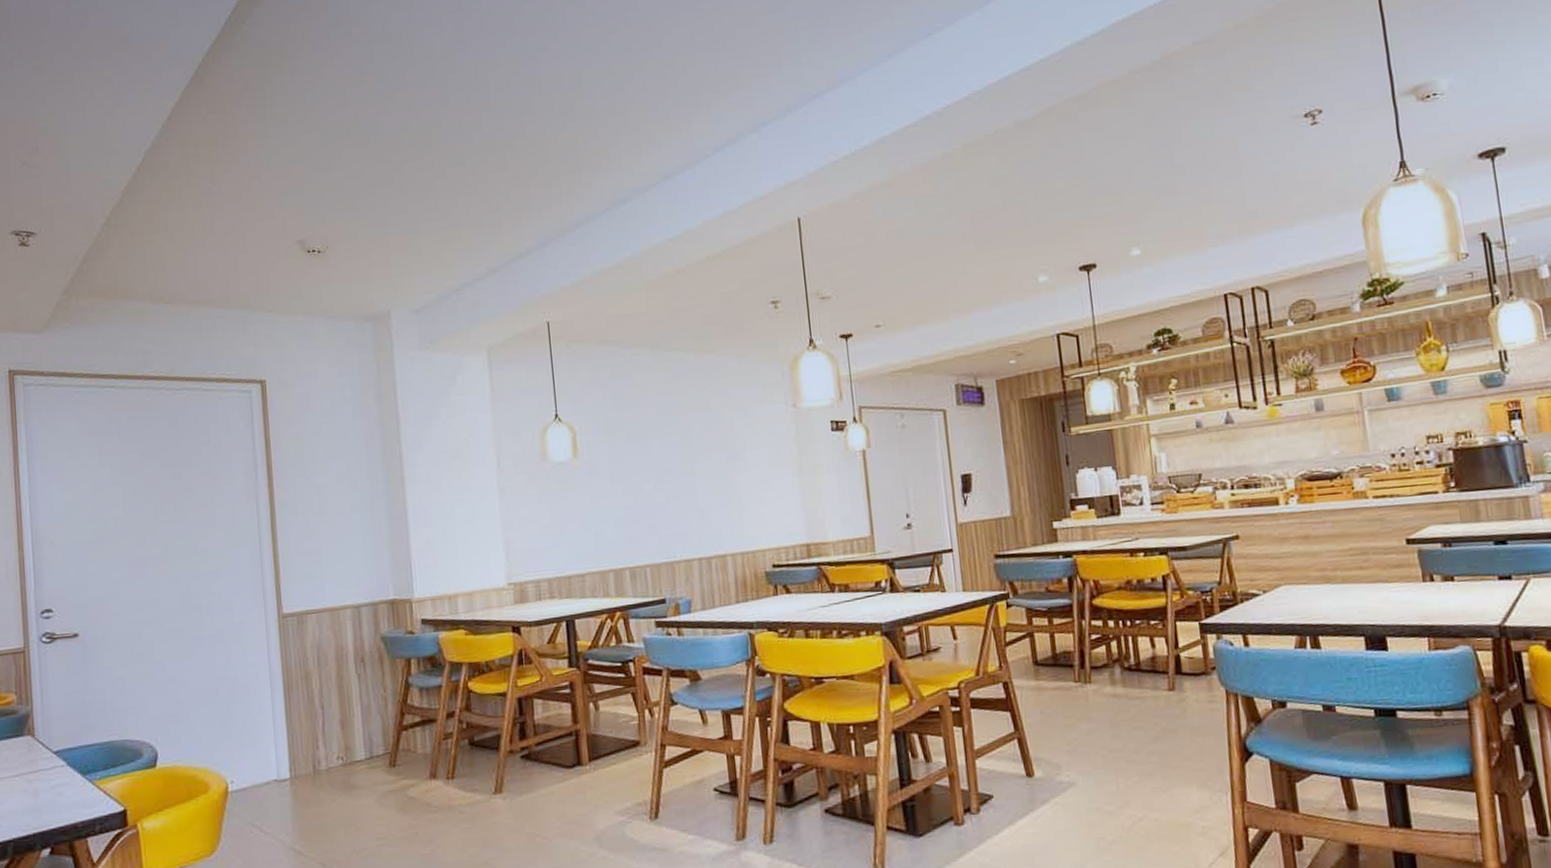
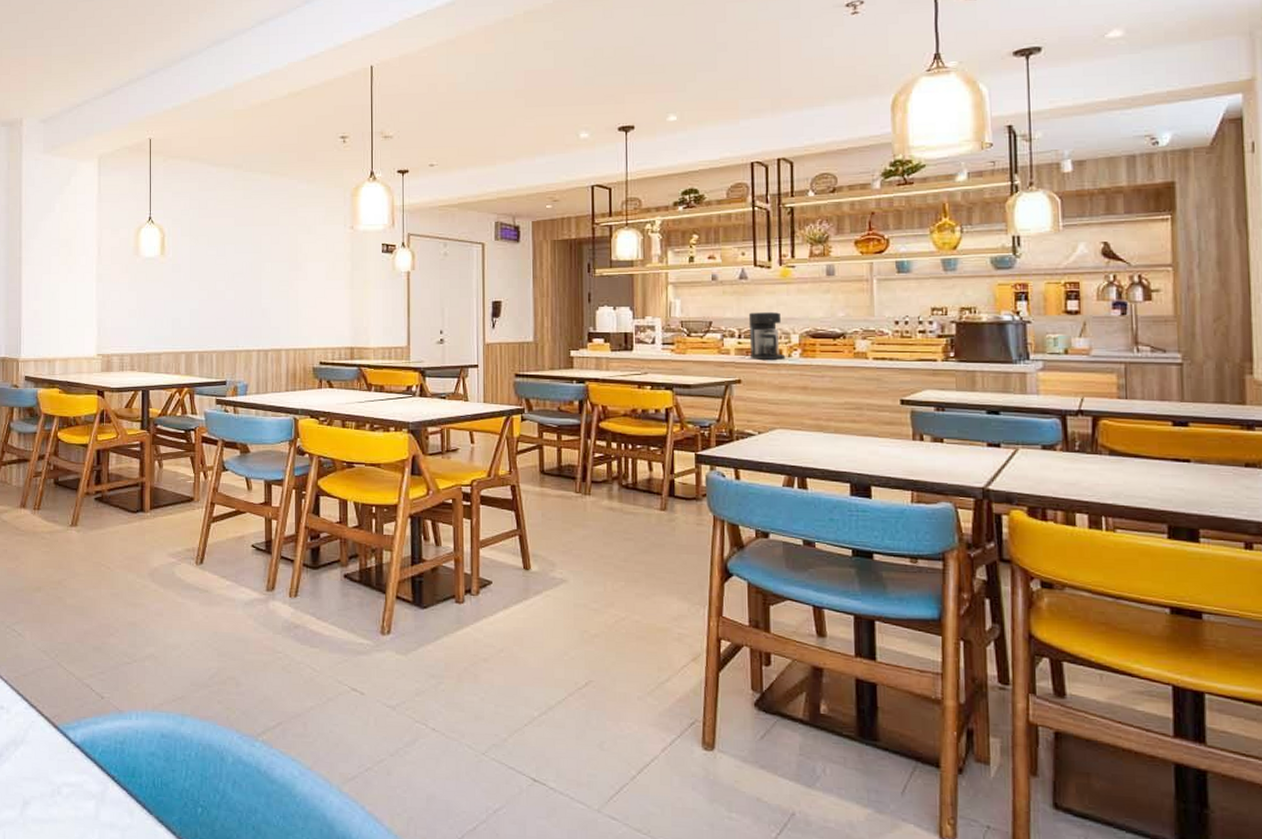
coffee maker: none [1239,456,1283,512] -> present [748,312,786,361]

